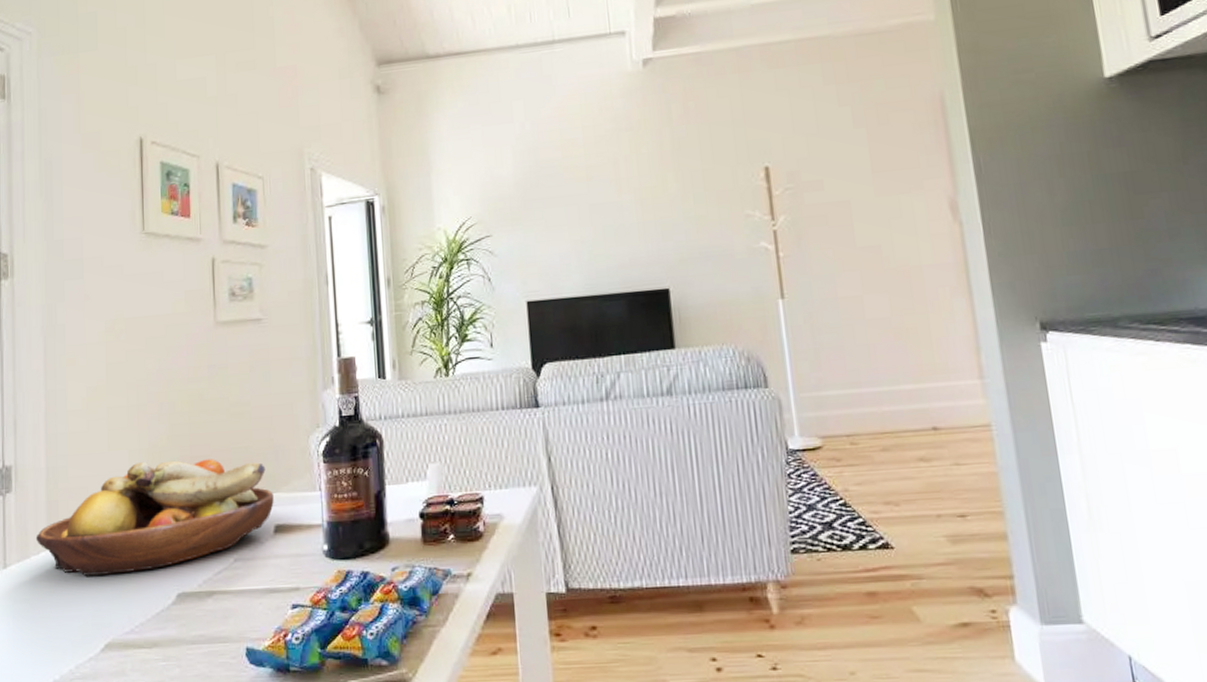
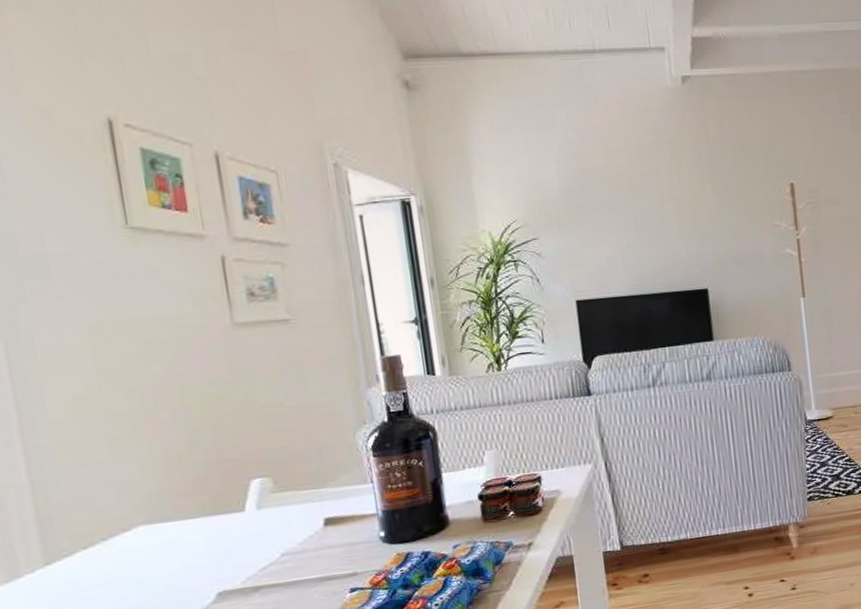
fruit bowl: present [35,459,274,577] -> none [26,461,321,588]

